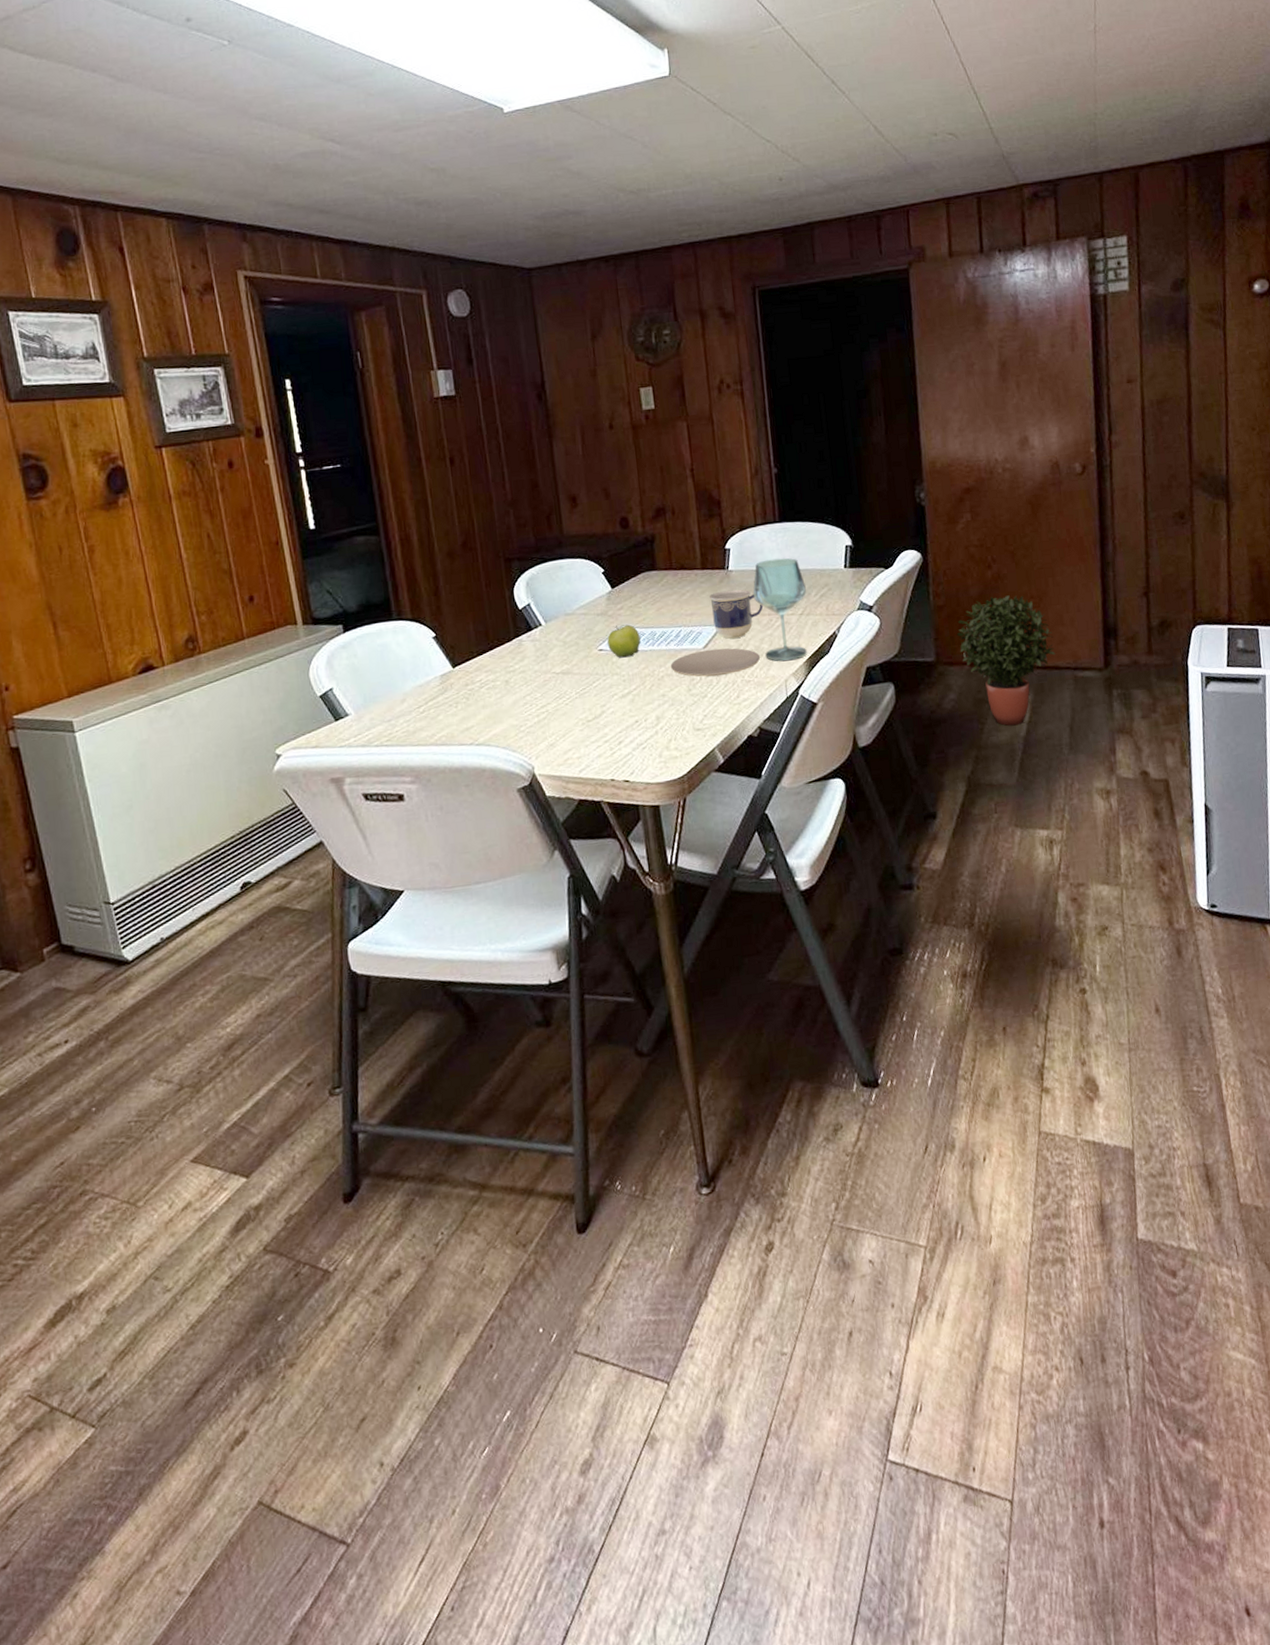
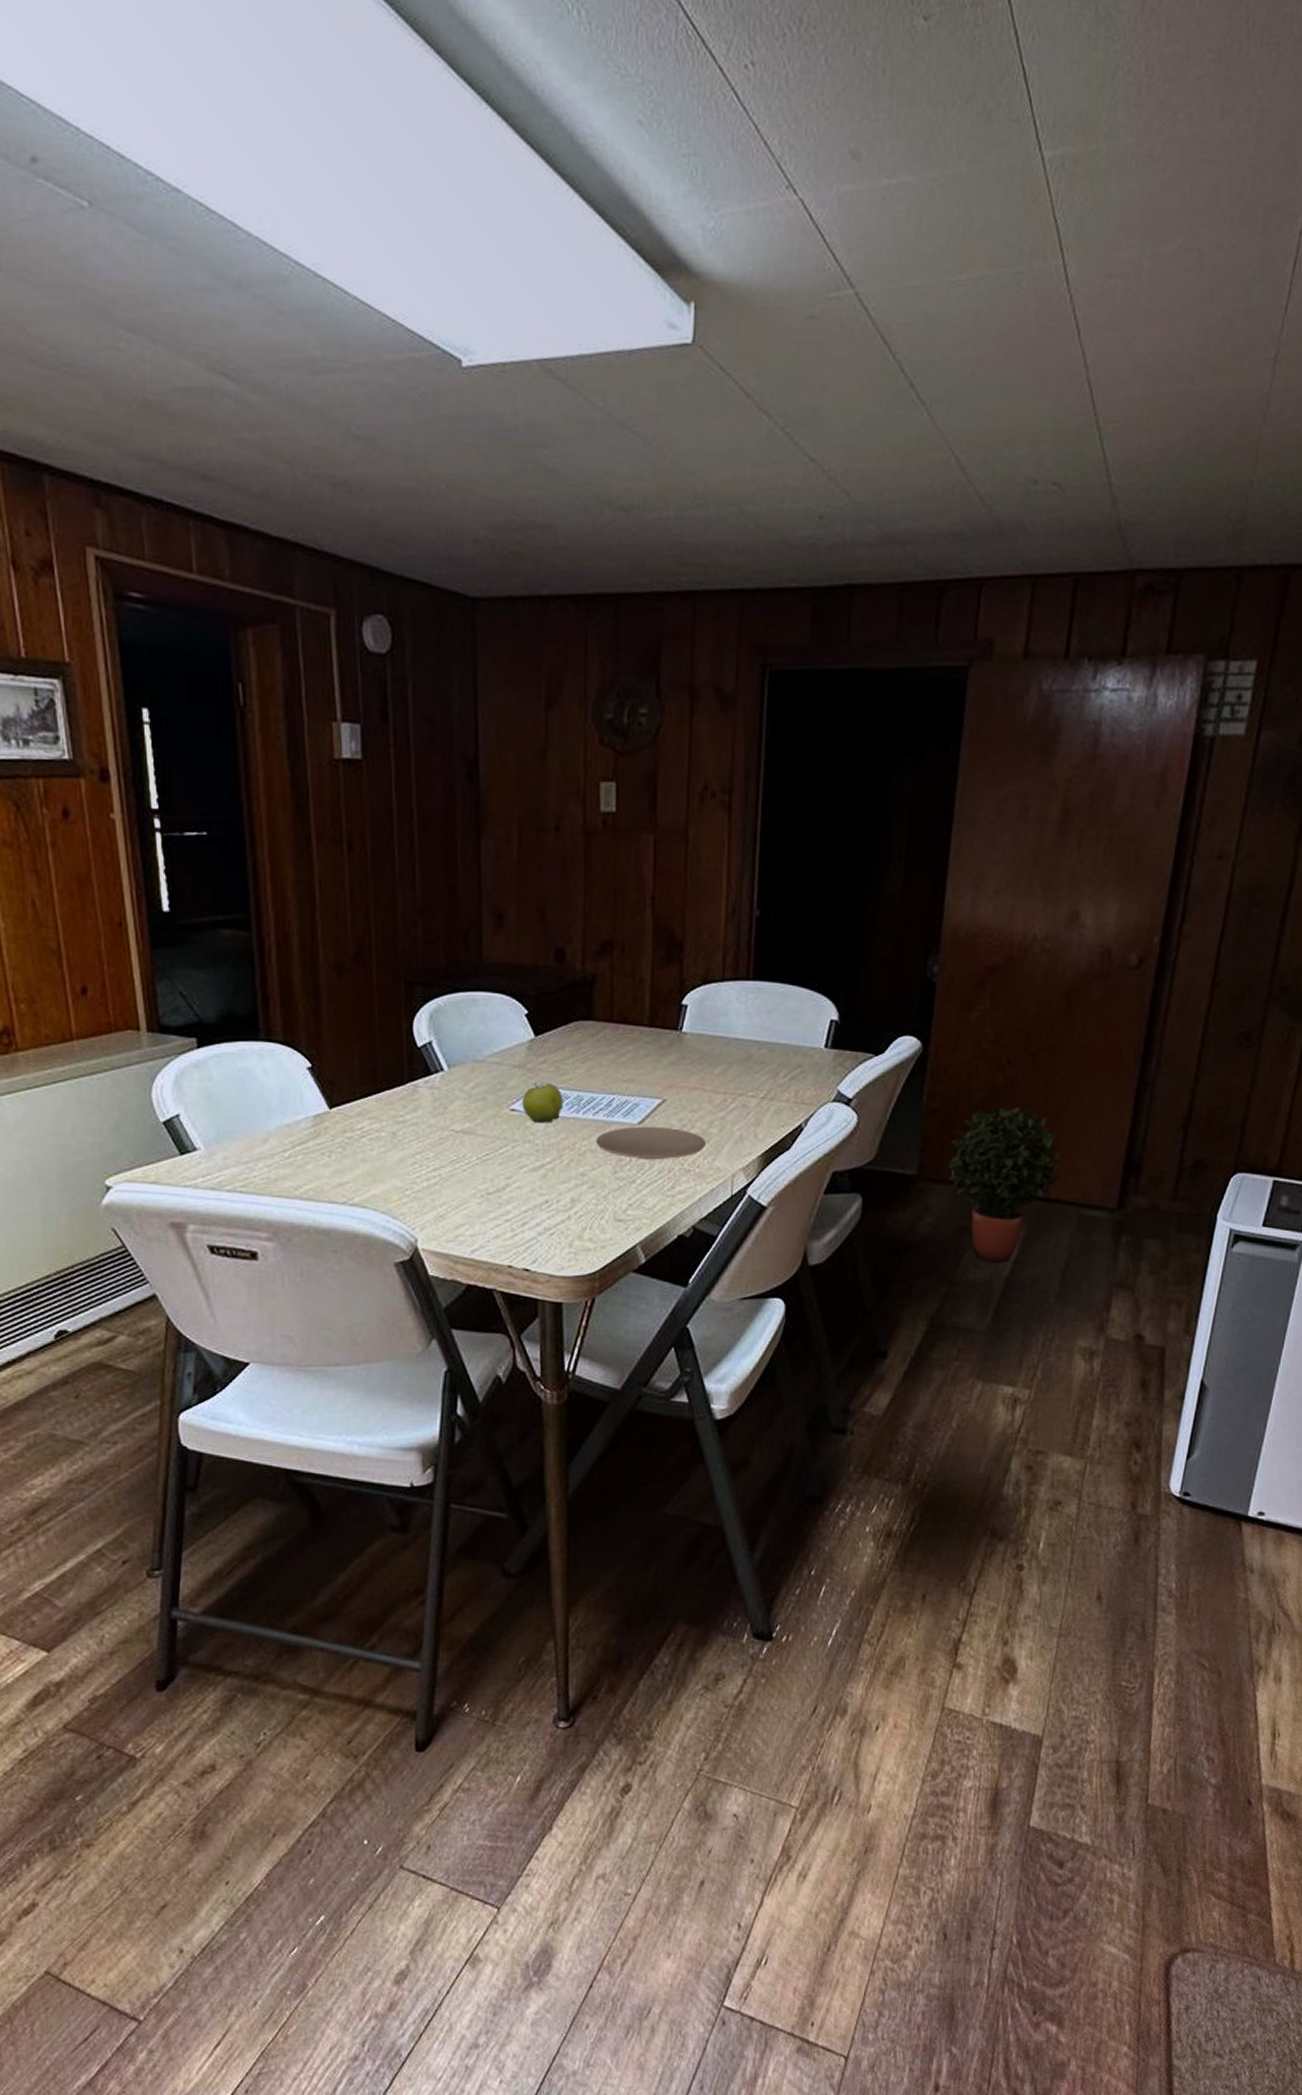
cup: present [708,589,764,639] -> none [653,1056,719,1116]
wine glass: present [752,558,807,661] -> none [707,1025,775,1151]

